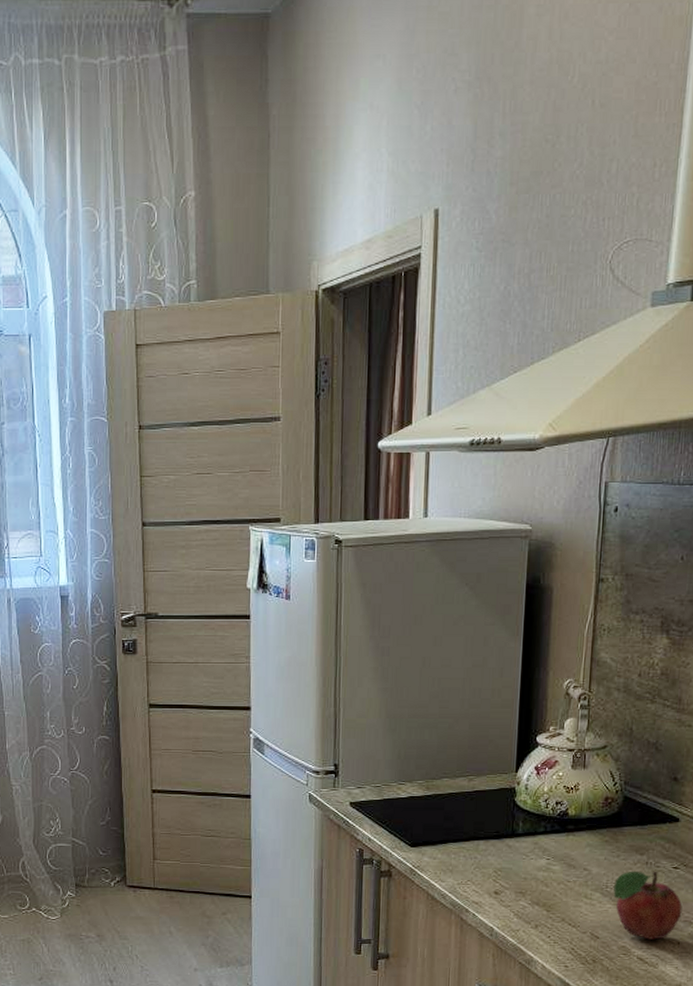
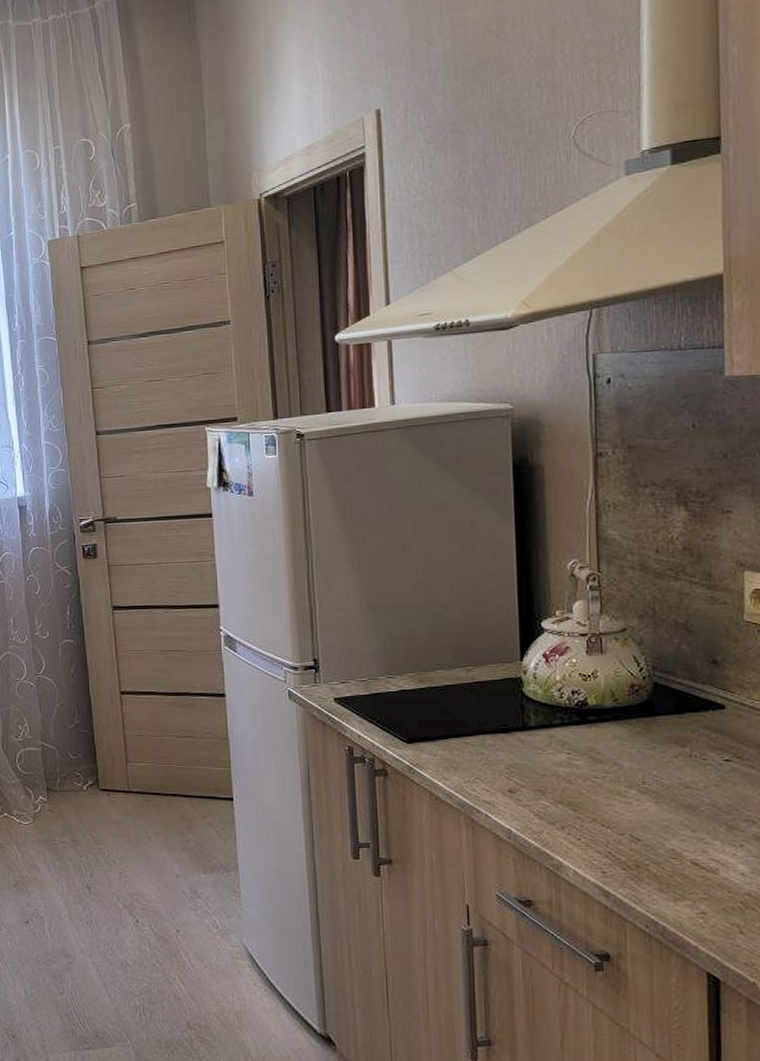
fruit: present [613,870,683,940] -> none [652,764,742,842]

